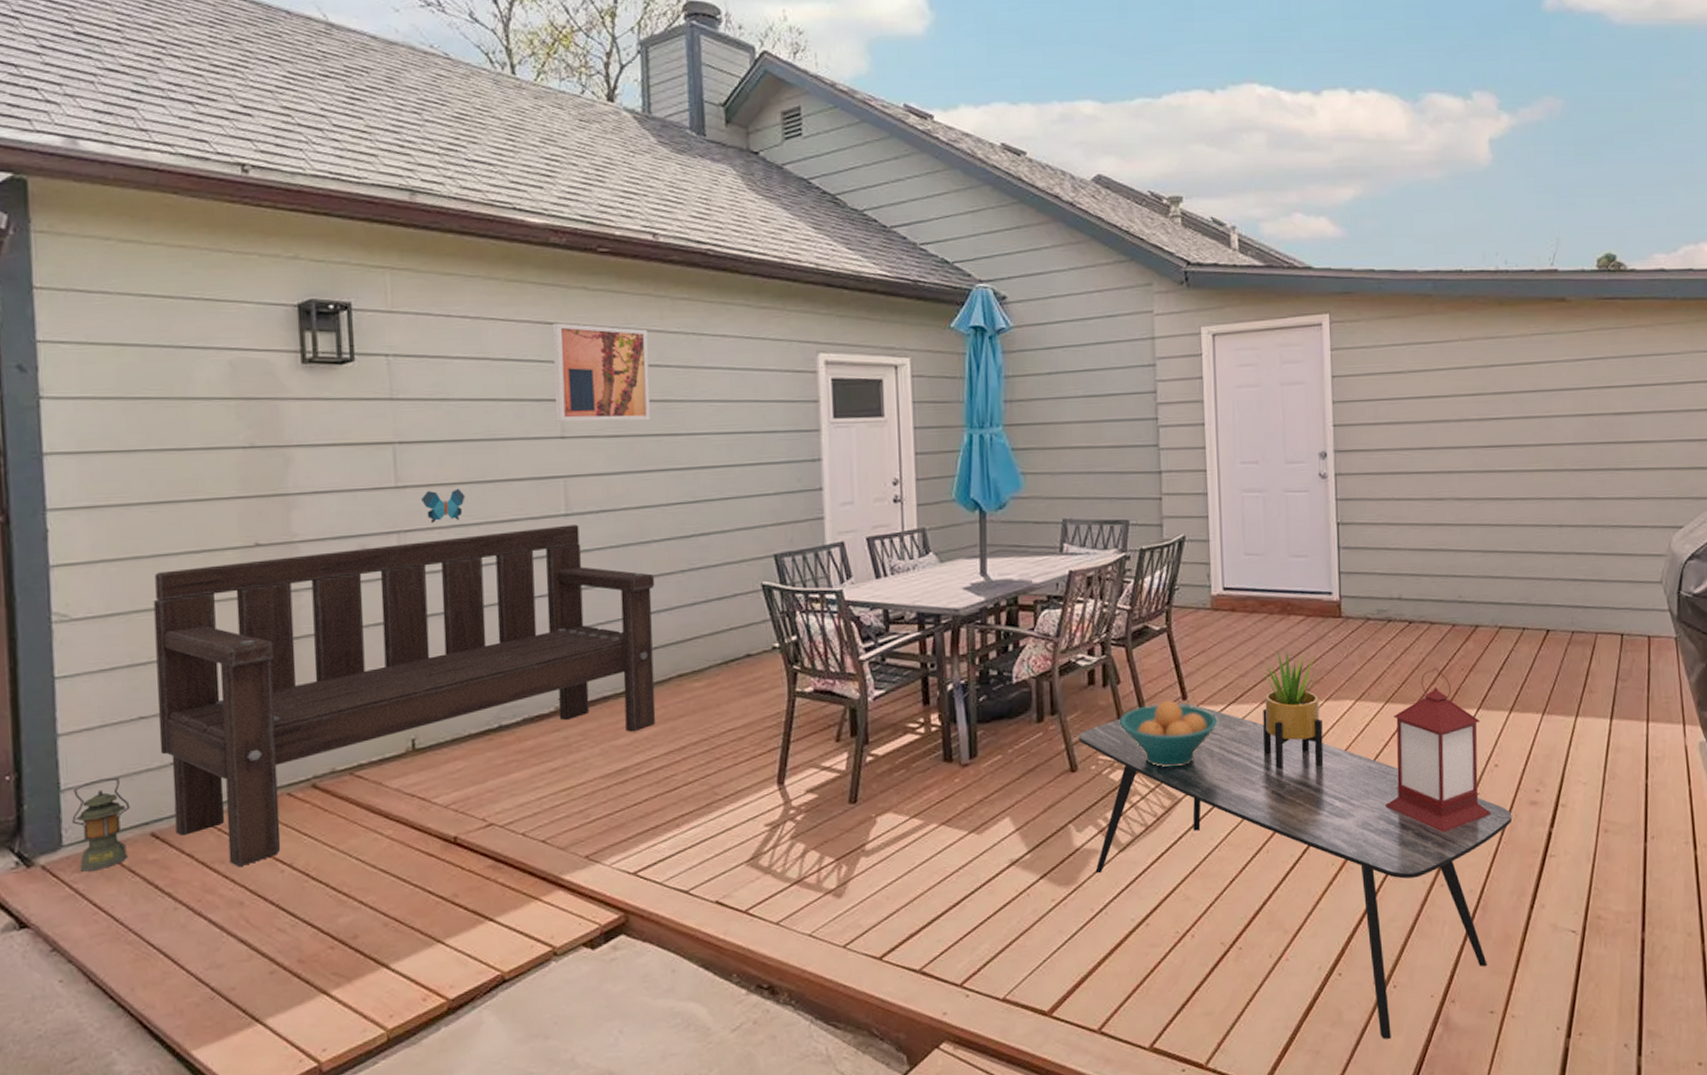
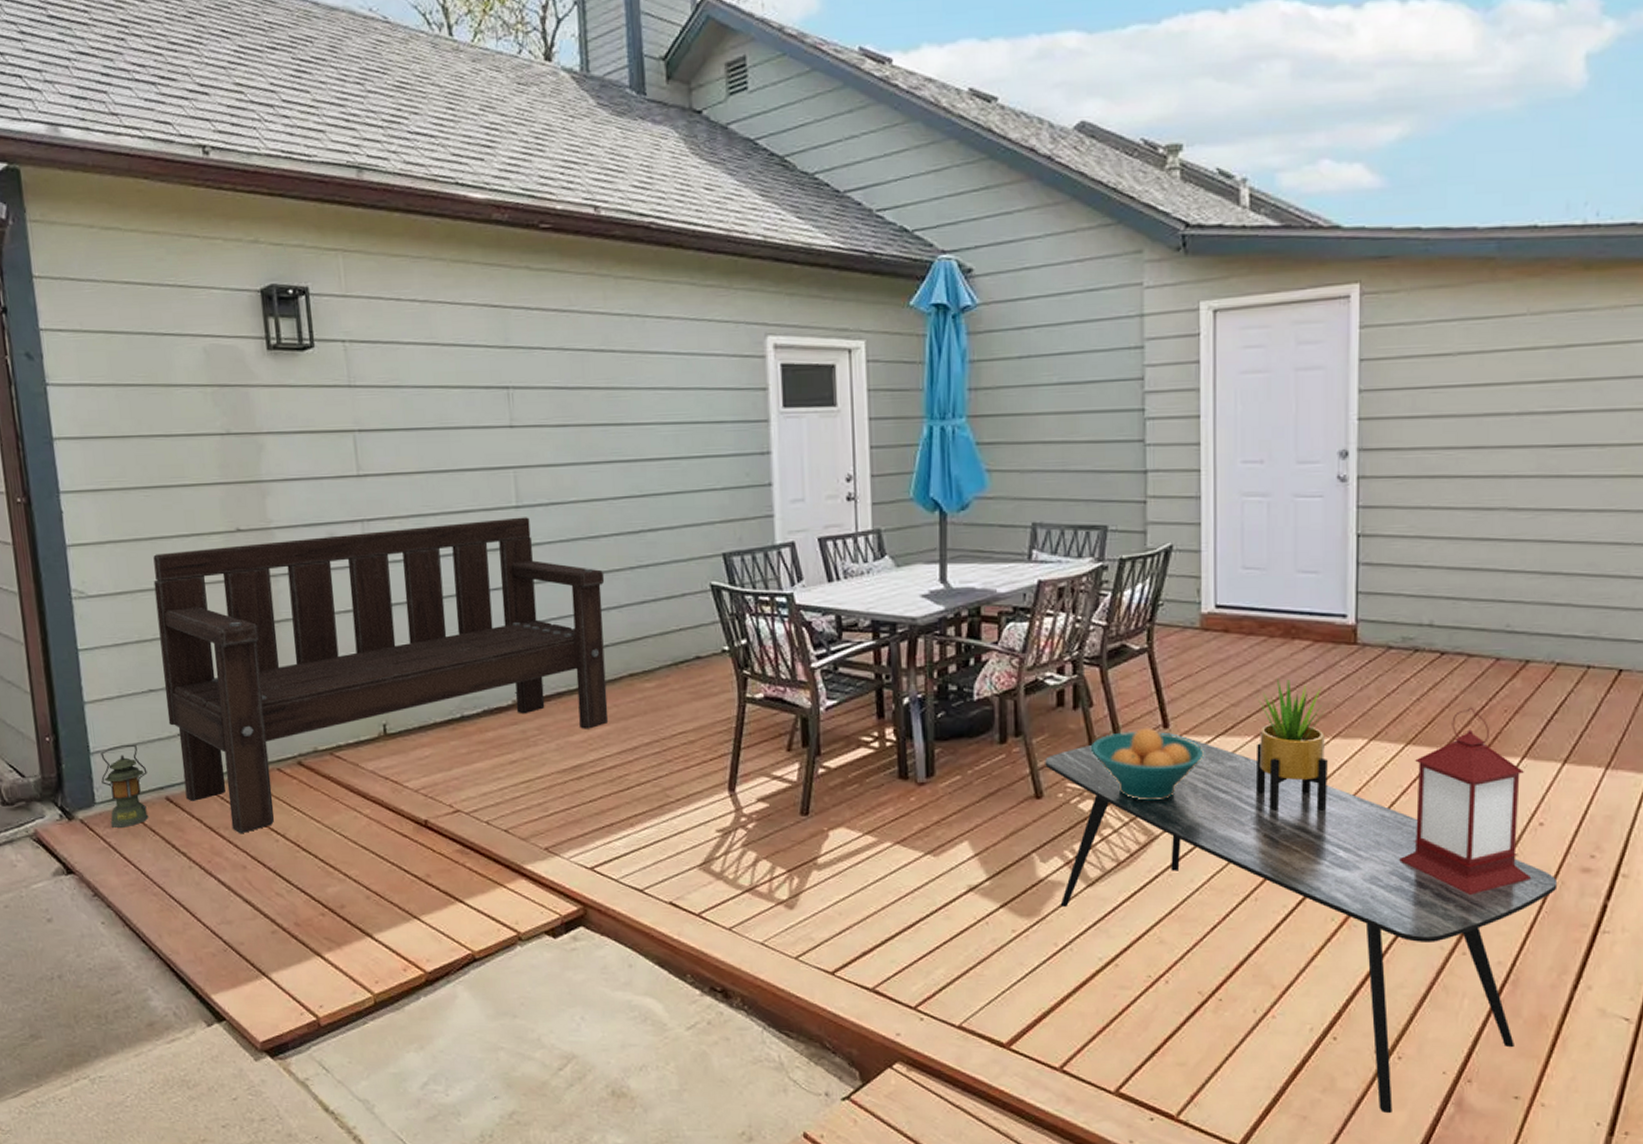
decorative butterfly: present [420,488,465,523] -> none [380,478,422,512]
wall art: present [552,323,651,422] -> none [498,305,597,411]

